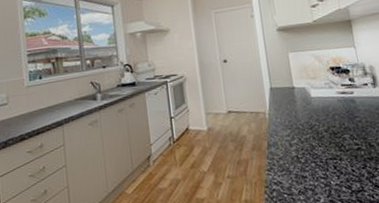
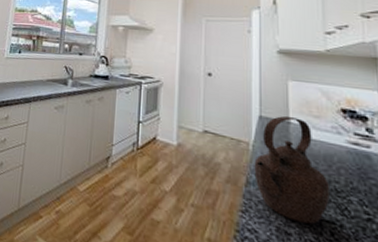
teapot: none [271,82,331,166] -> present [254,115,330,225]

